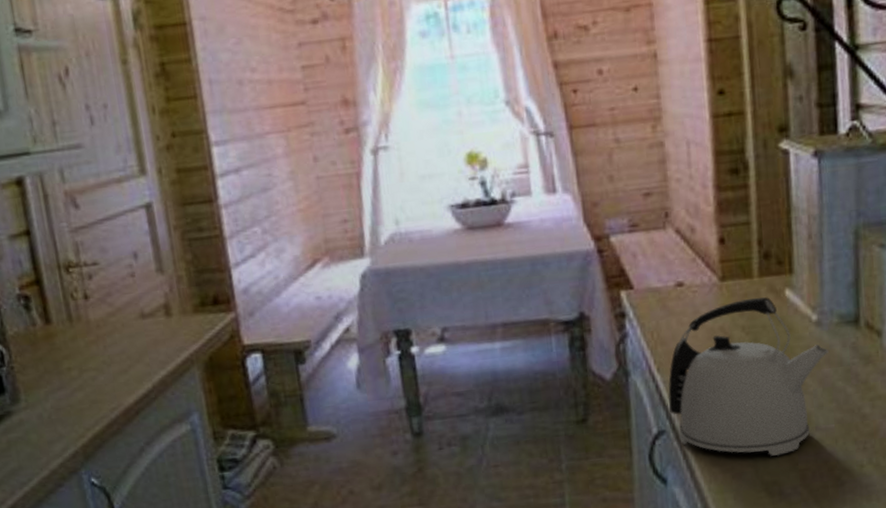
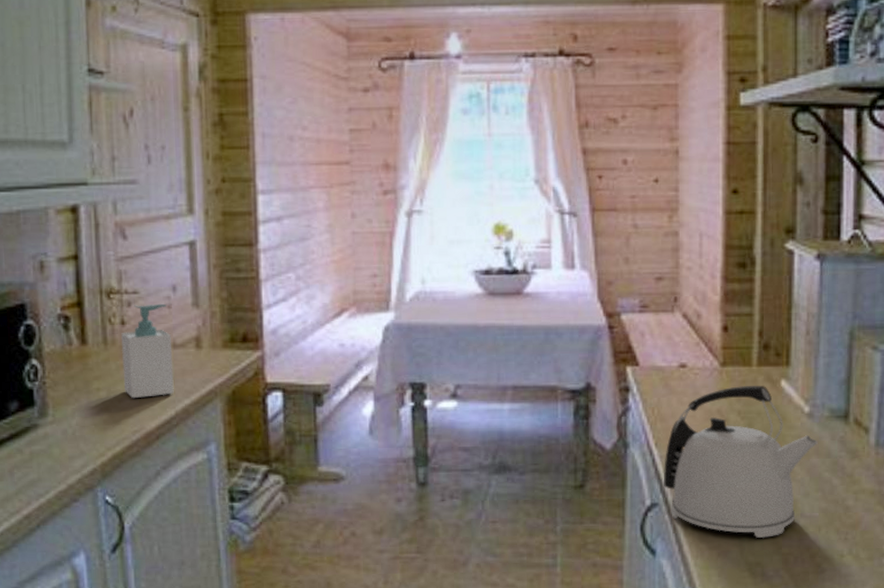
soap bottle: none [86,272,149,375] -> present [121,303,174,399]

